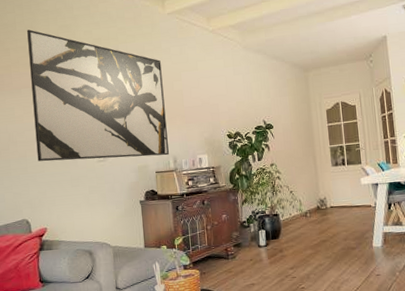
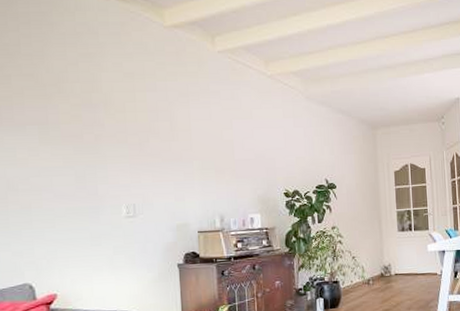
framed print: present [27,29,169,162] -> none [36,54,215,215]

